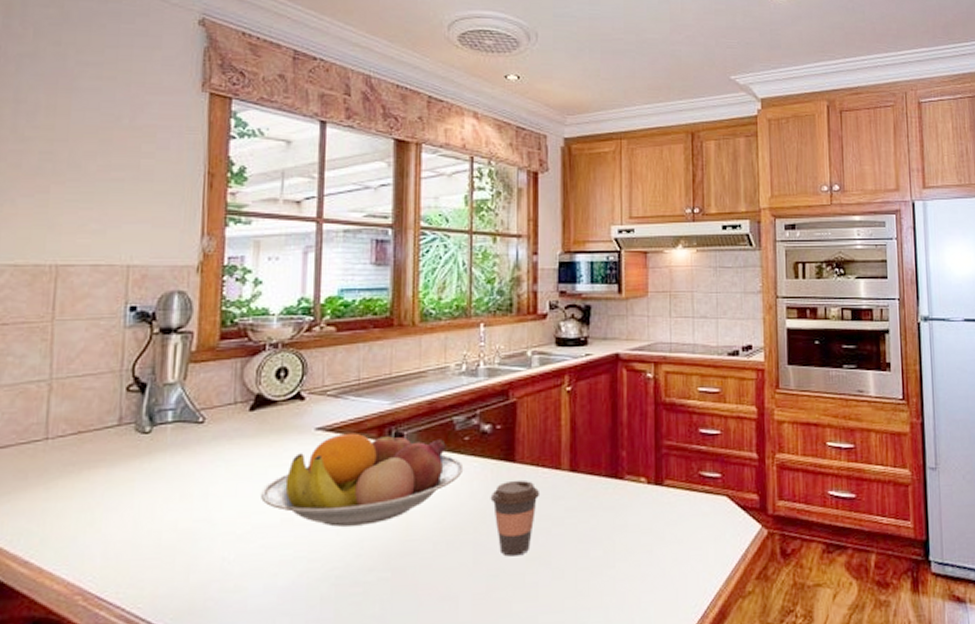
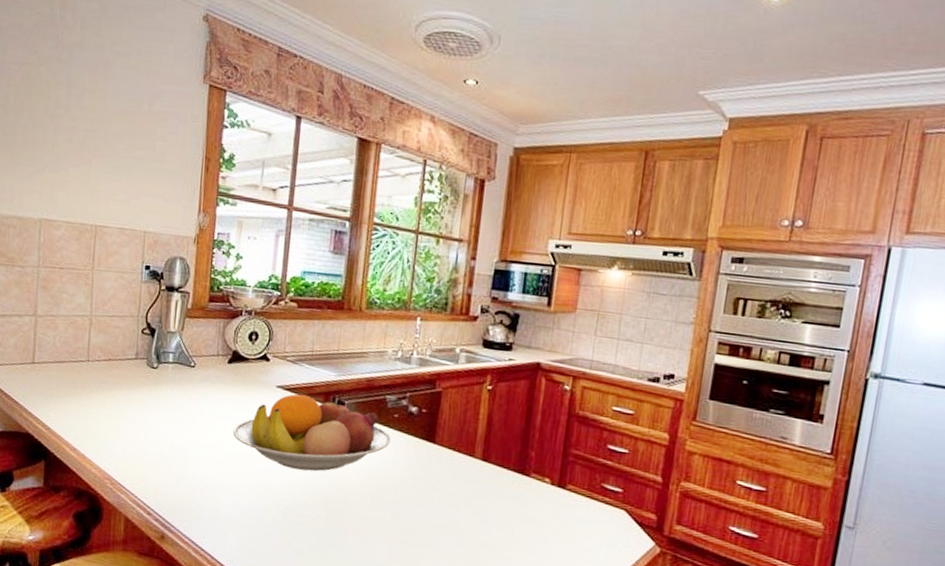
coffee cup: present [490,480,541,557] -> none [410,458,454,522]

